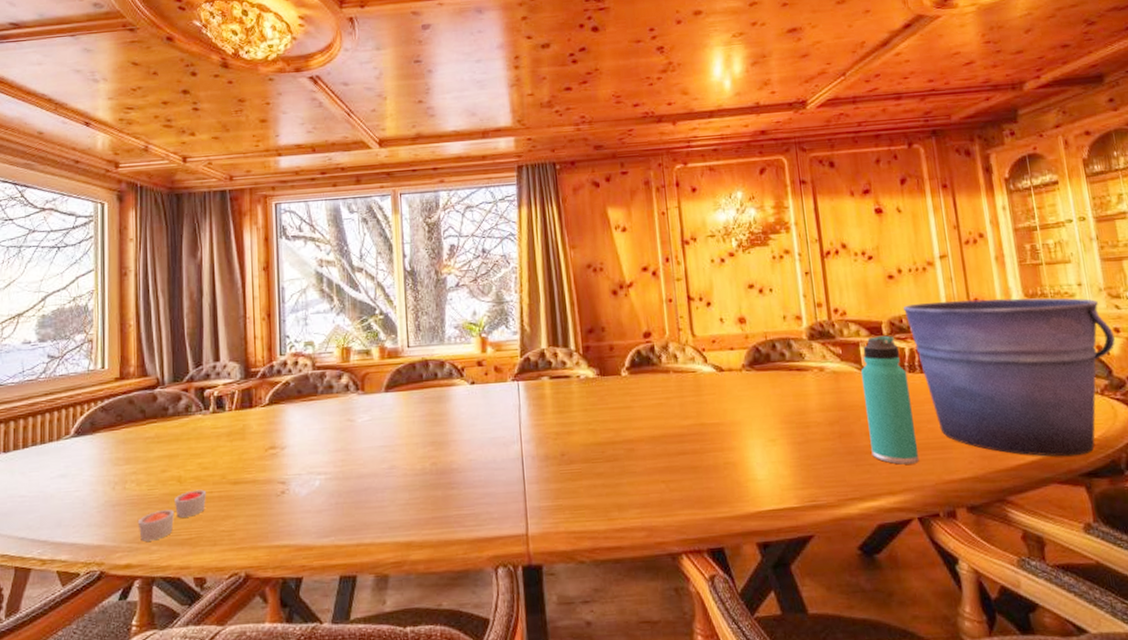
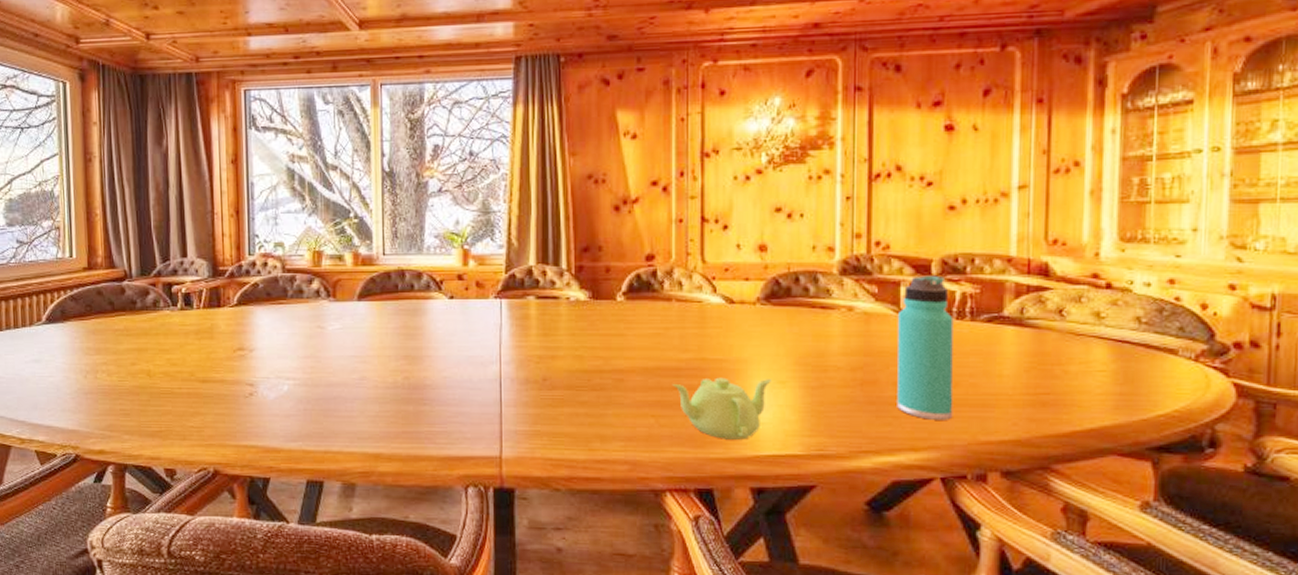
candle: present [137,489,207,542] -> none [109,385,176,430]
teapot: none [678,438,763,499] -> present [673,377,771,440]
bucket: present [903,298,1115,457] -> none [962,239,1227,427]

